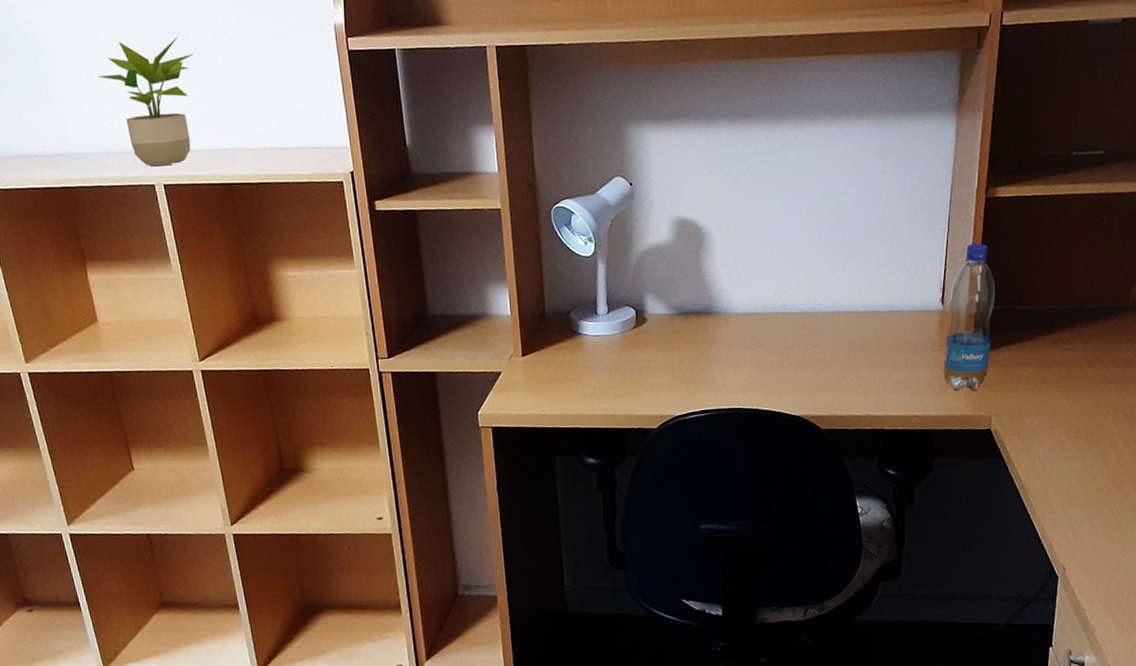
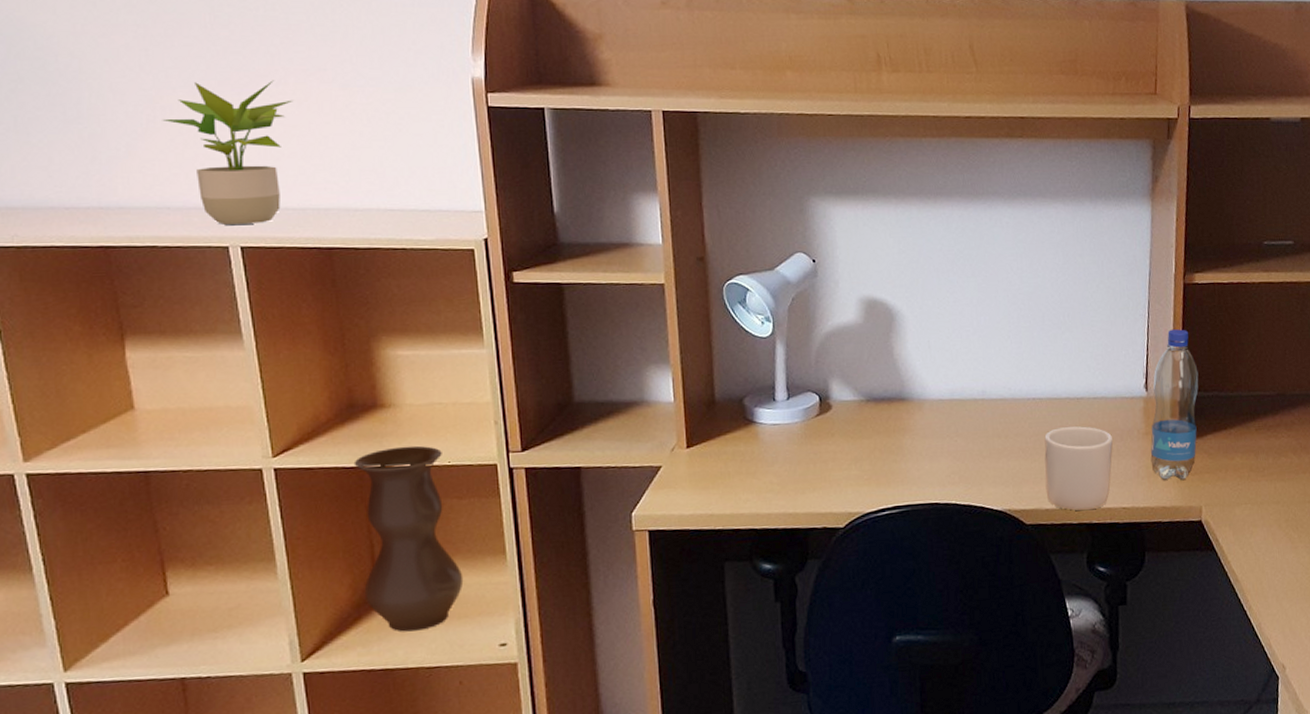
vase: none [259,352,348,505] -> present [353,445,464,632]
mug: none [840,338,908,418] -> present [1044,426,1114,511]

